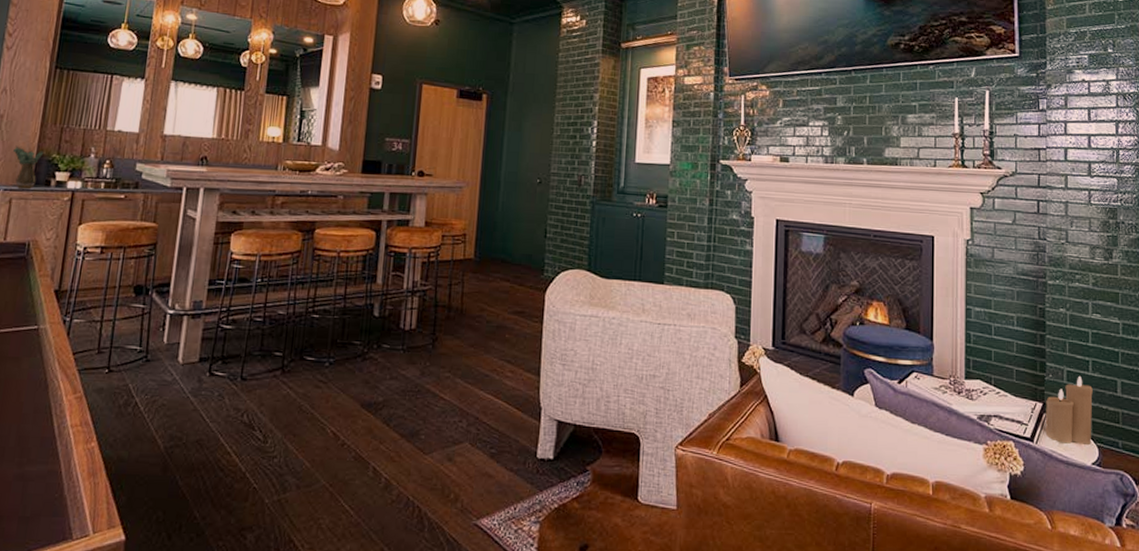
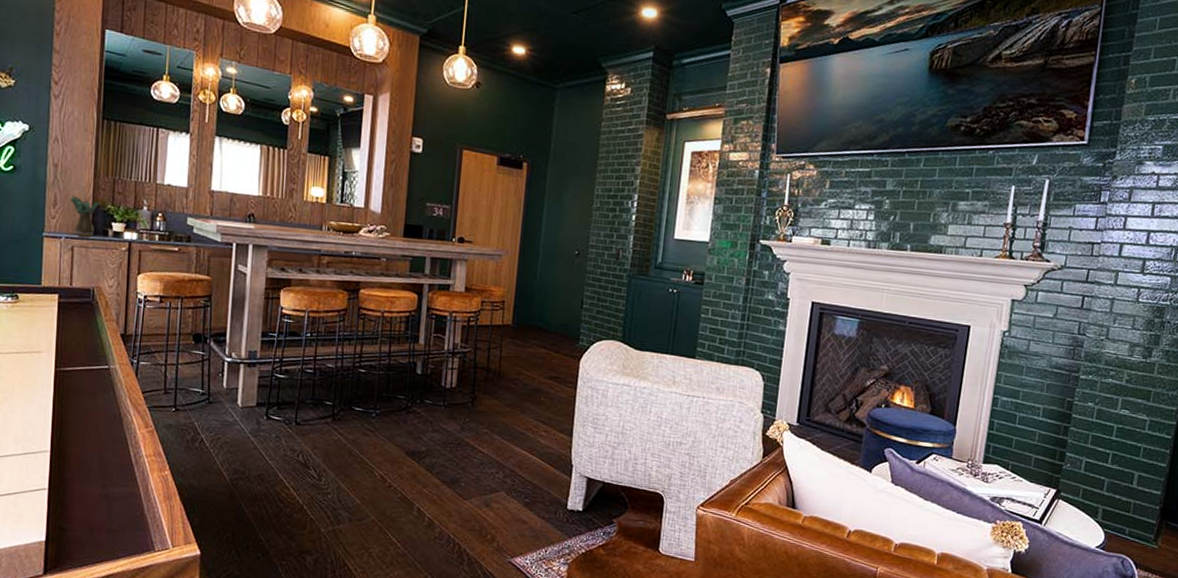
candle: present [1045,375,1093,445] -> none [1055,466,1109,530]

